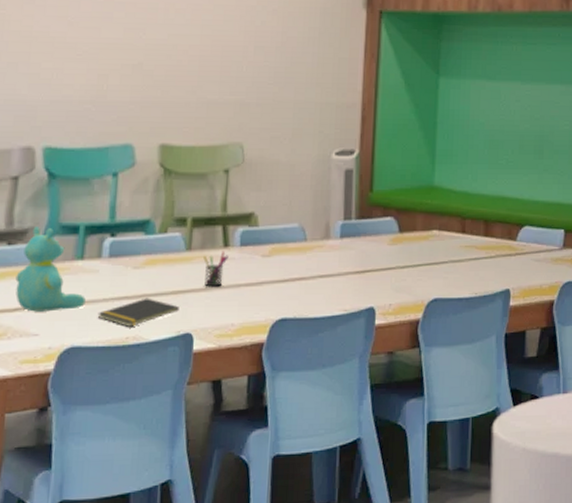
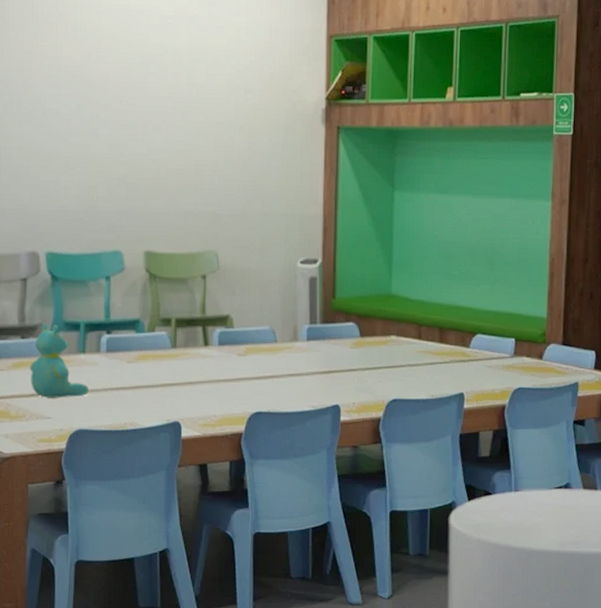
notepad: present [97,298,179,327] -> none [99,389,168,414]
pen holder: present [202,251,229,287] -> none [186,349,209,382]

